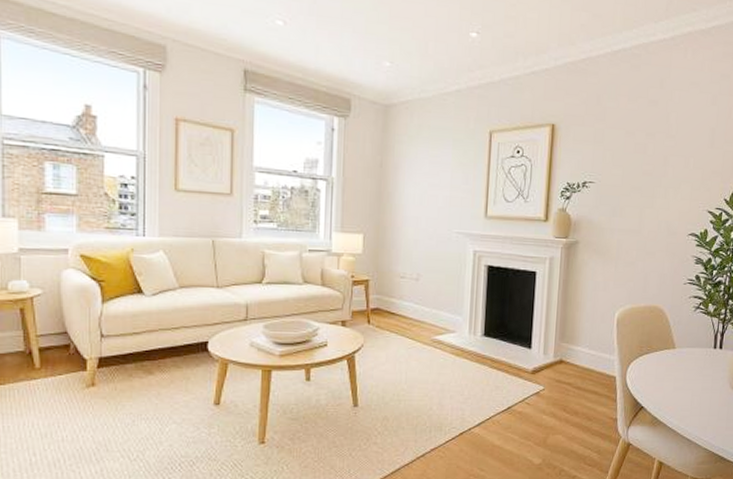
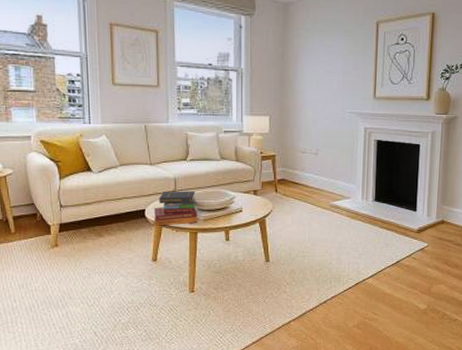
books: none [219,319,273,362] -> present [154,191,198,226]

